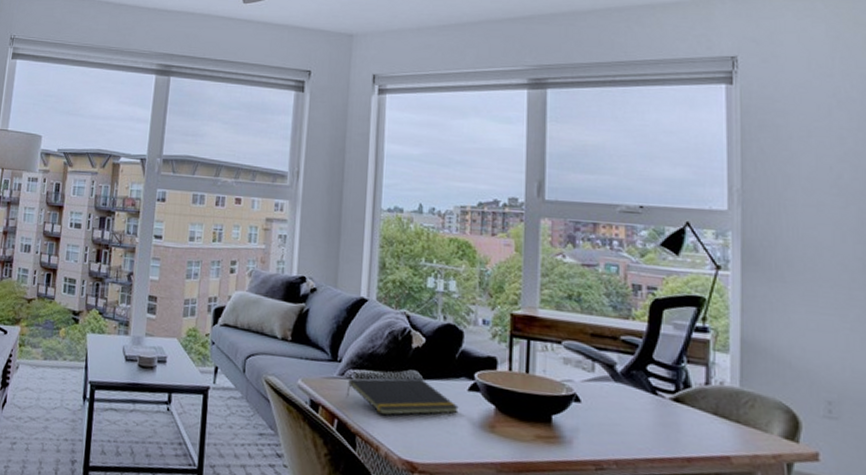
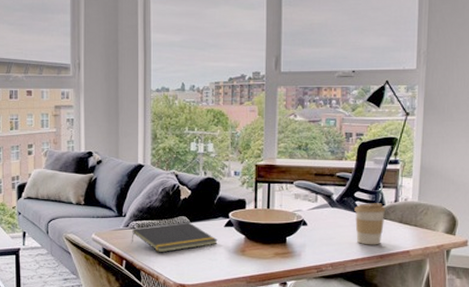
coffee cup: none [647,381,693,443] -> present [354,203,386,245]

